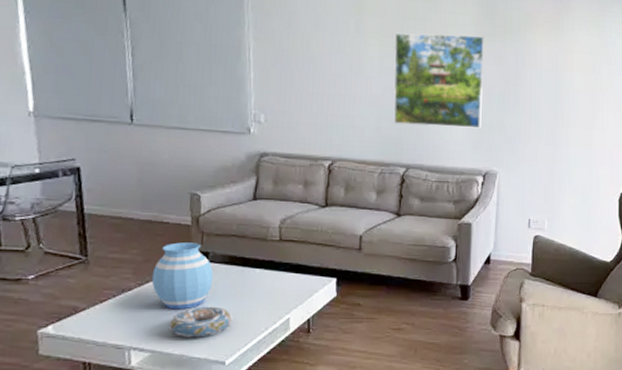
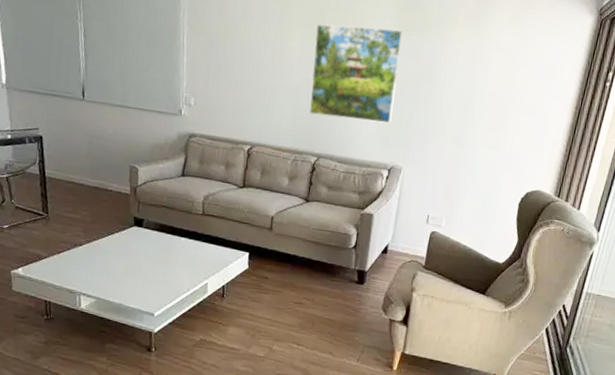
vase: present [151,242,214,310] -> none [97,208,147,266]
decorative bowl: present [169,306,233,338] -> none [111,265,161,291]

